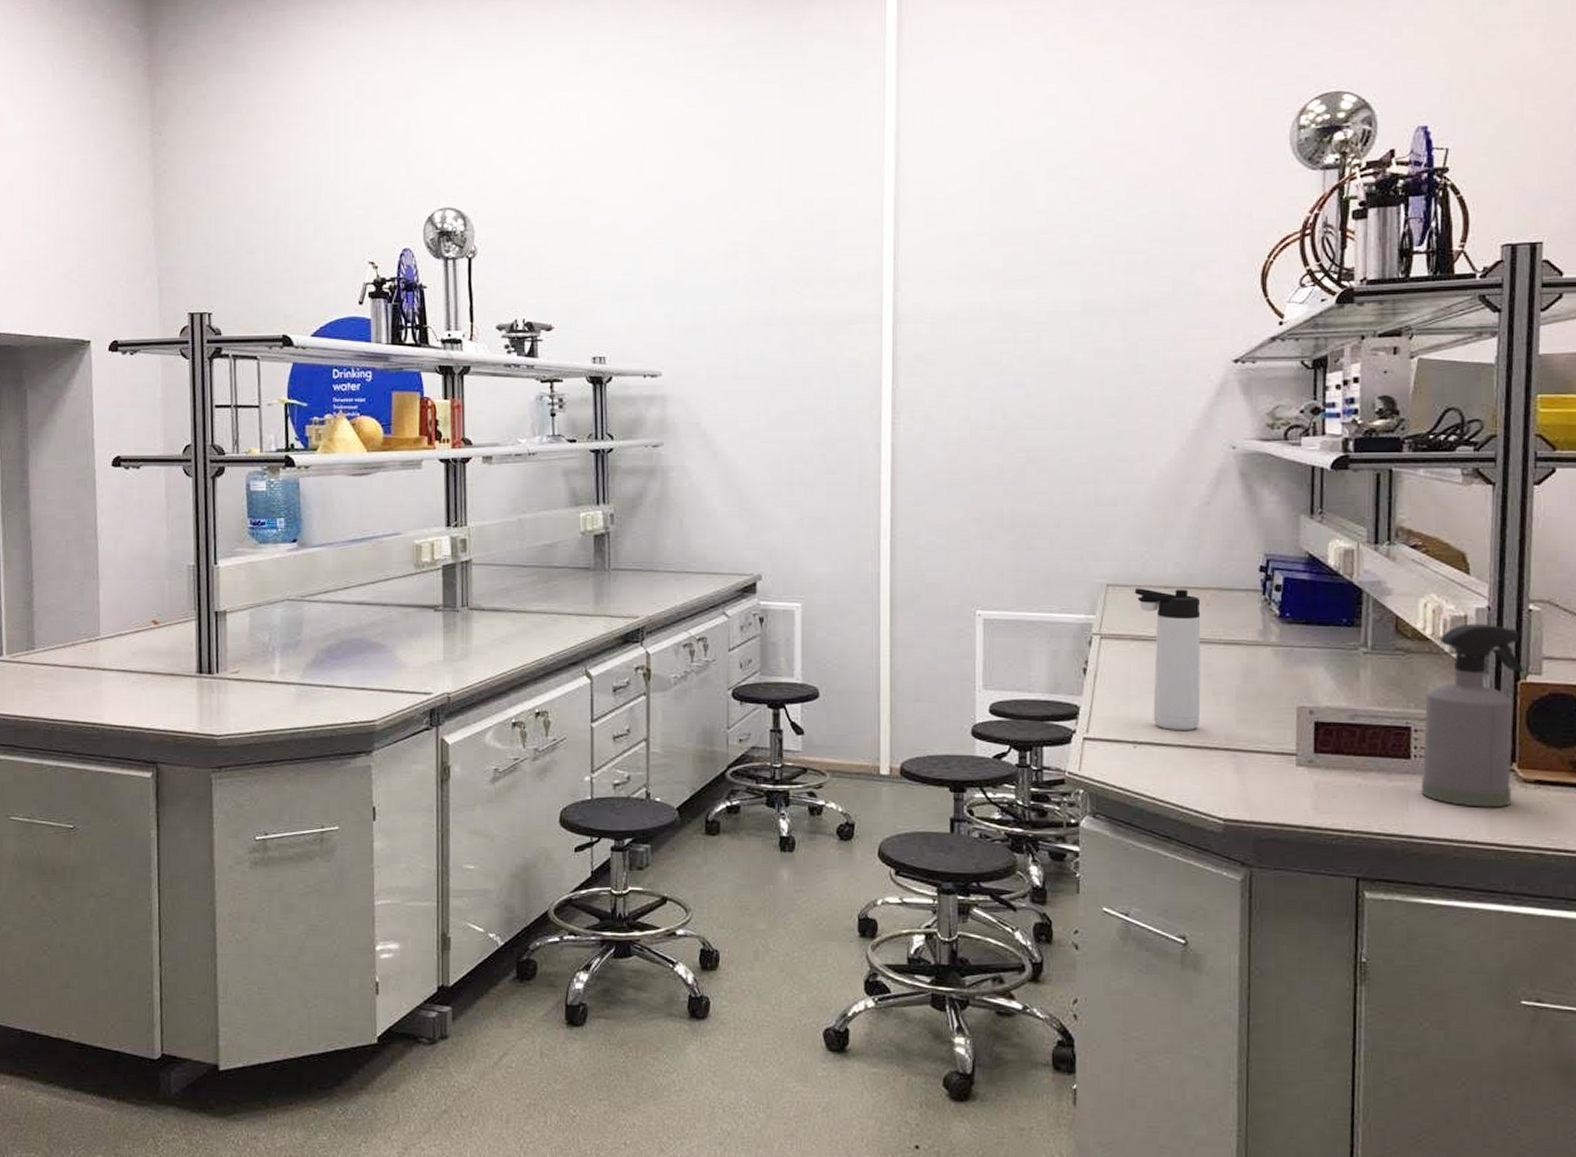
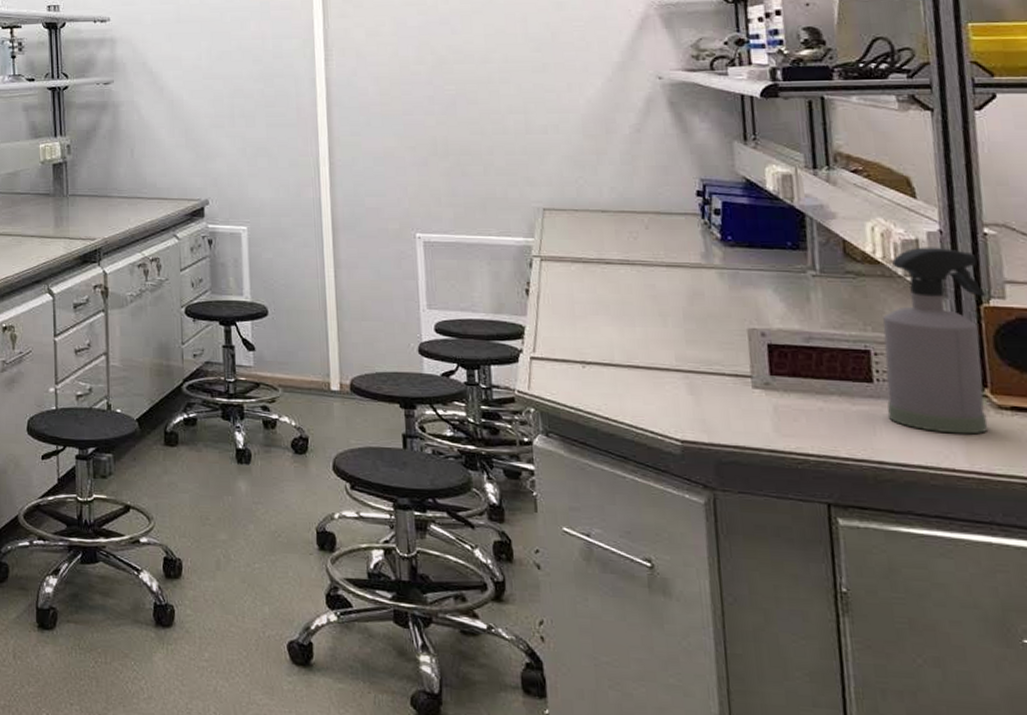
thermos bottle: present [1134,588,1201,731] -> none [571,212,648,352]

